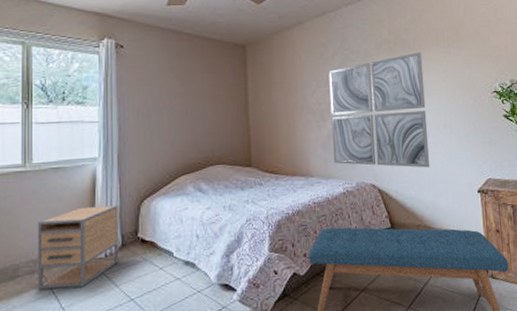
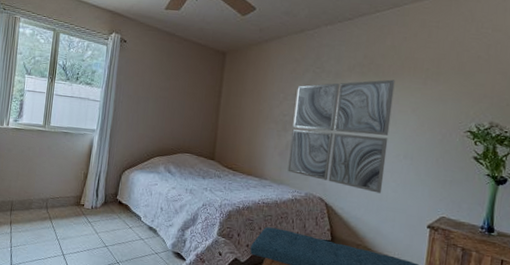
nightstand: present [37,205,119,291] -> none [42,166,106,228]

